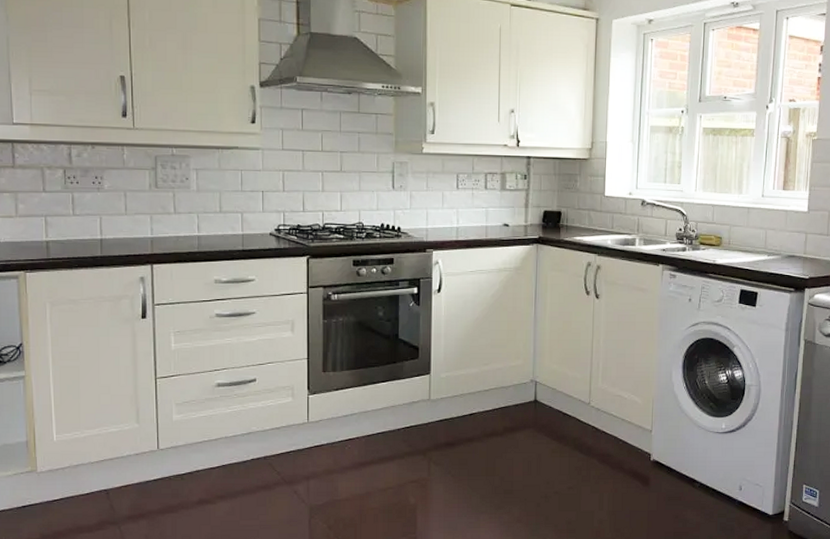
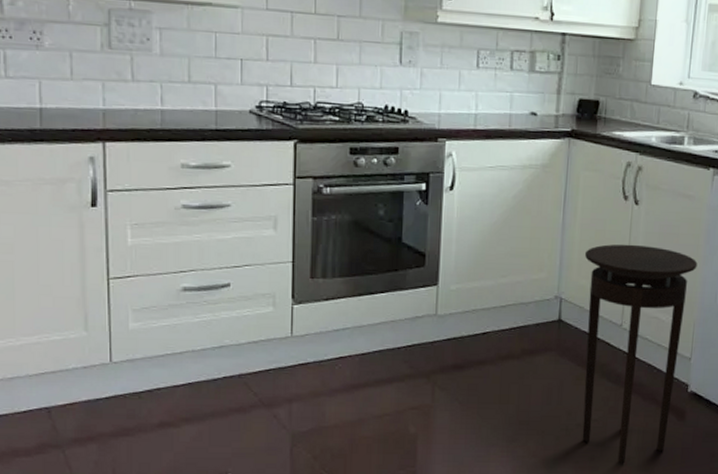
stool: none [555,332,653,526] -> present [582,244,698,464]

